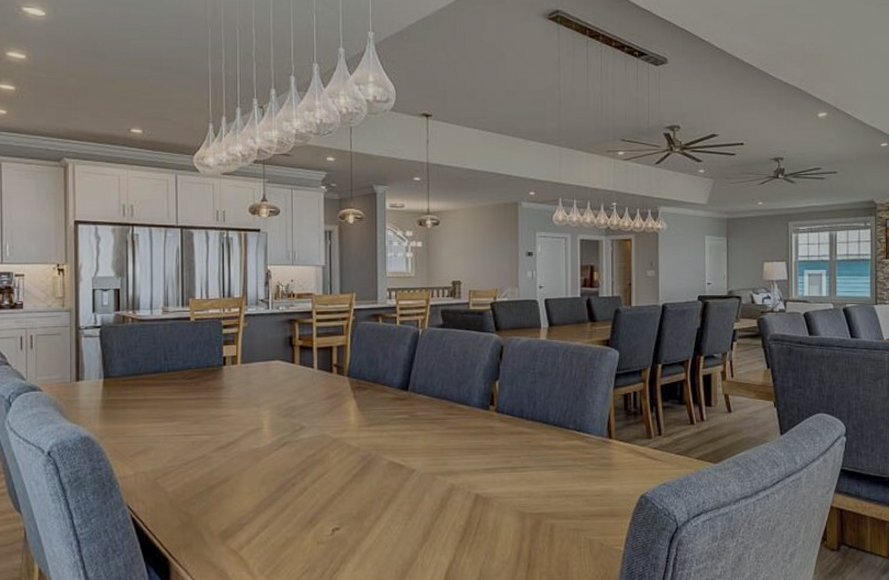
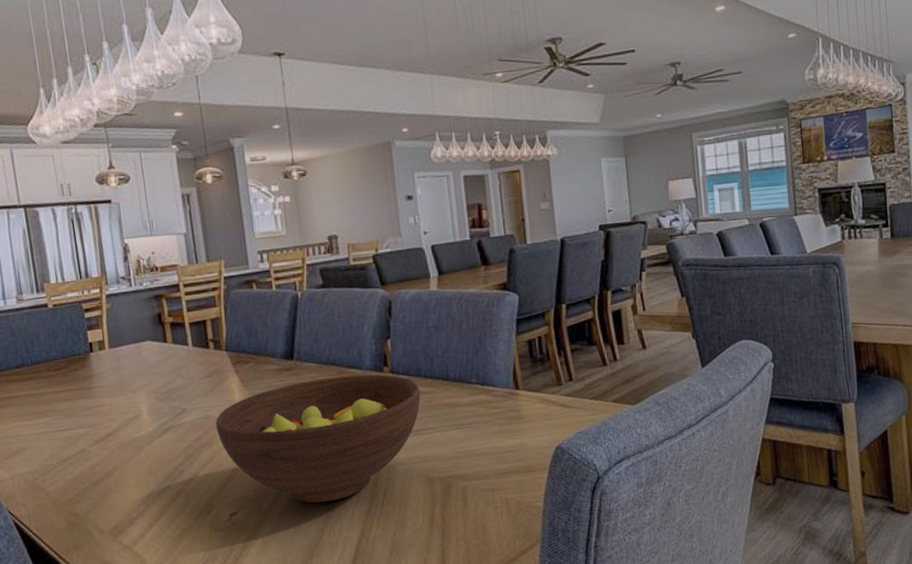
fruit bowl: none [329,410,520,526] -> present [215,374,421,503]

